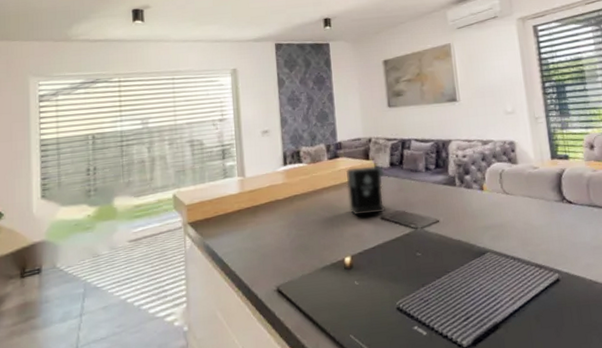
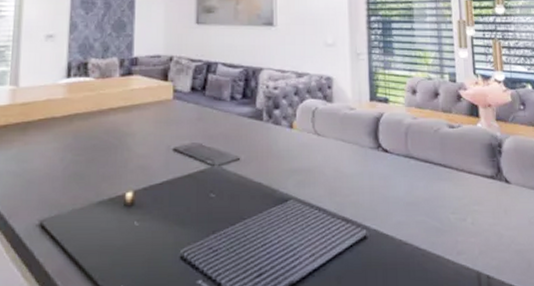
coffee maker: present [345,165,385,216] -> none [138,88,184,144]

